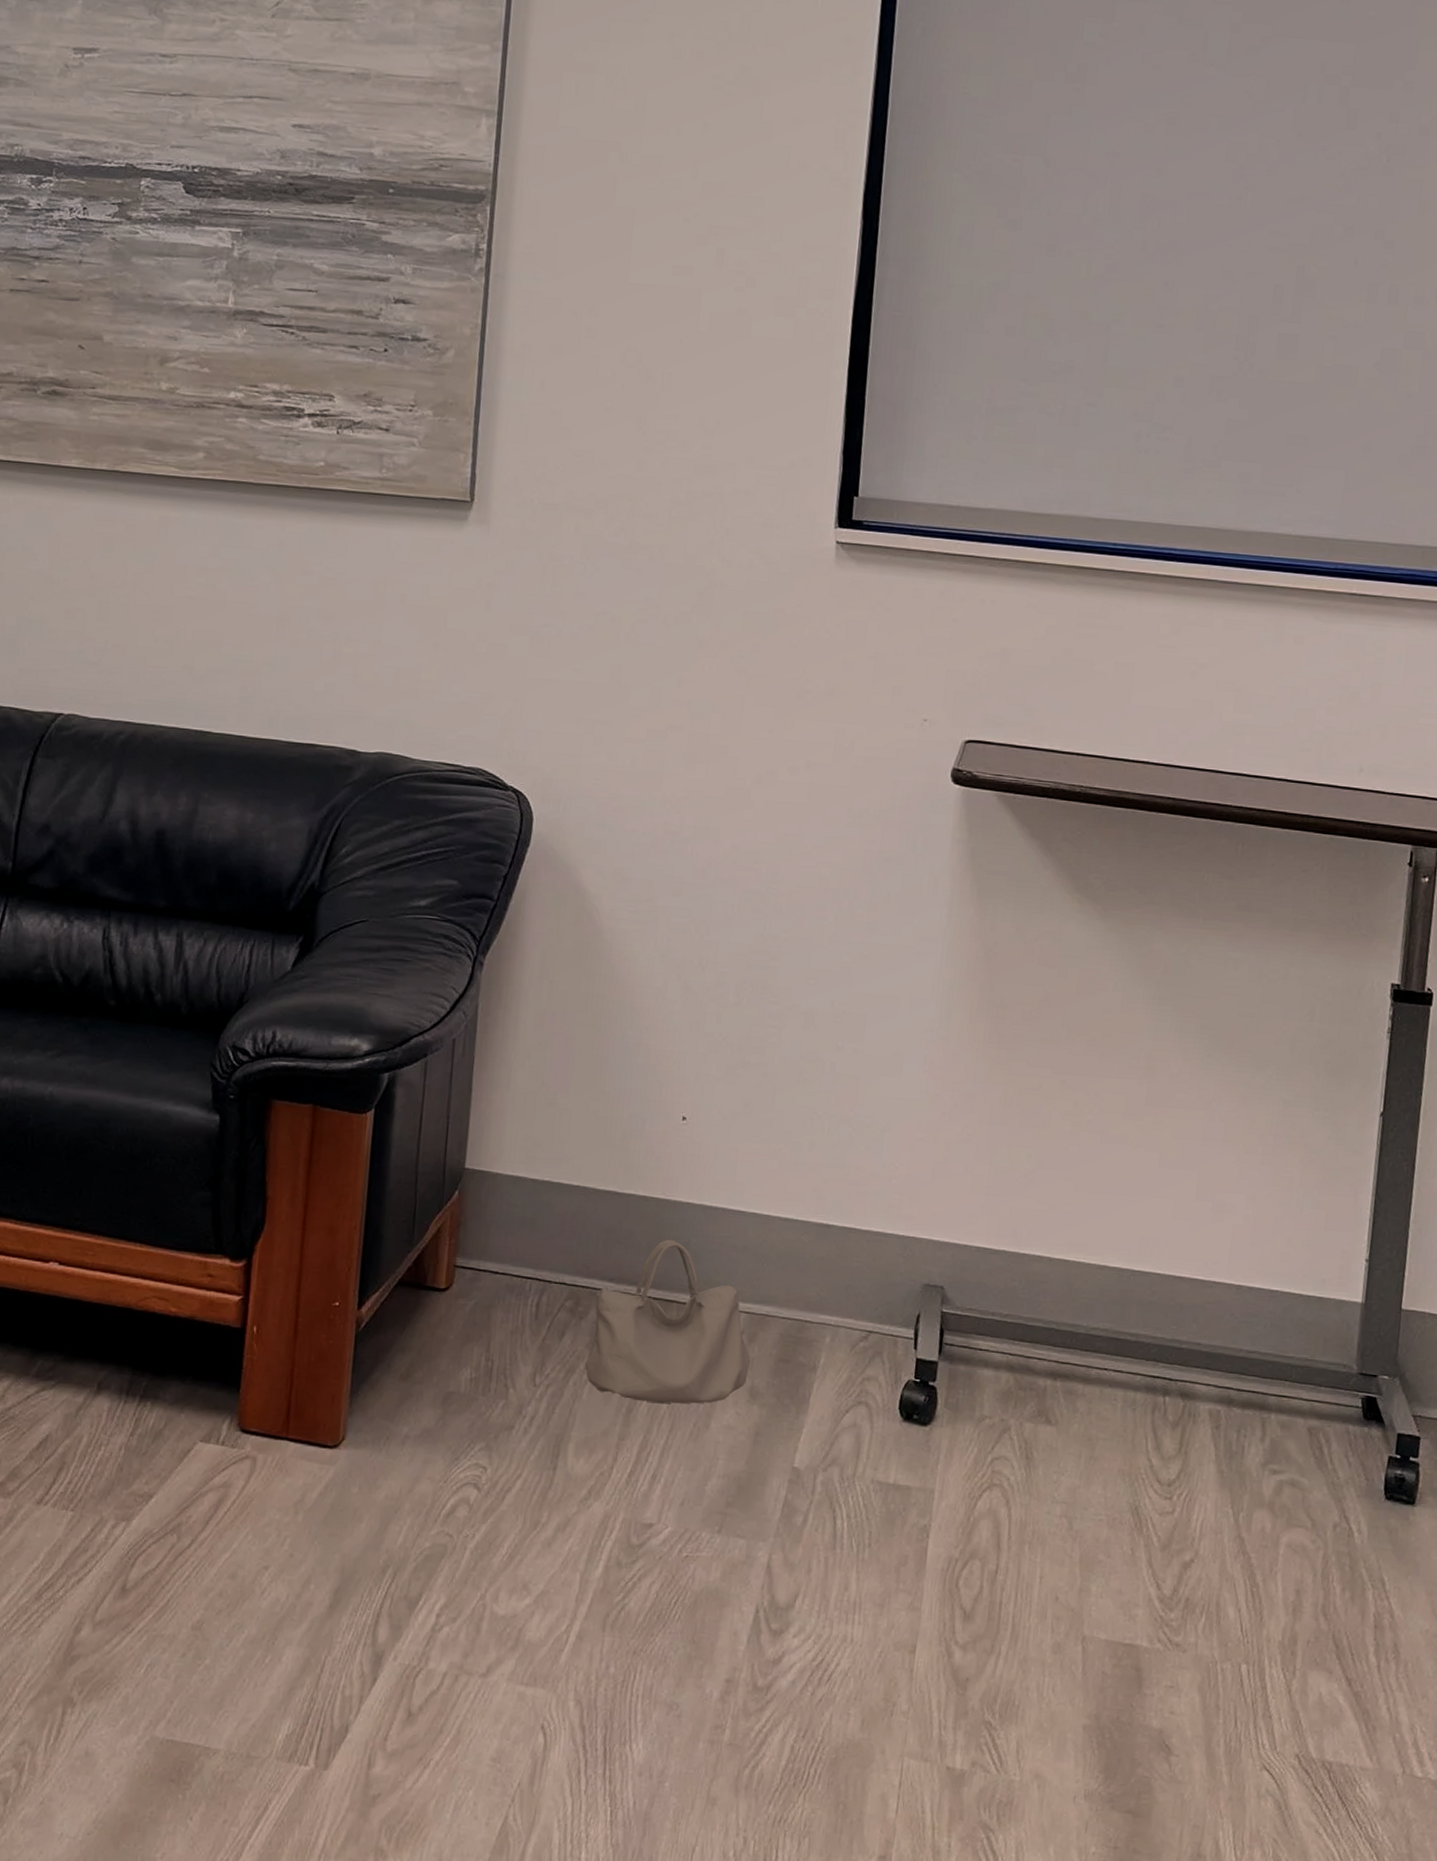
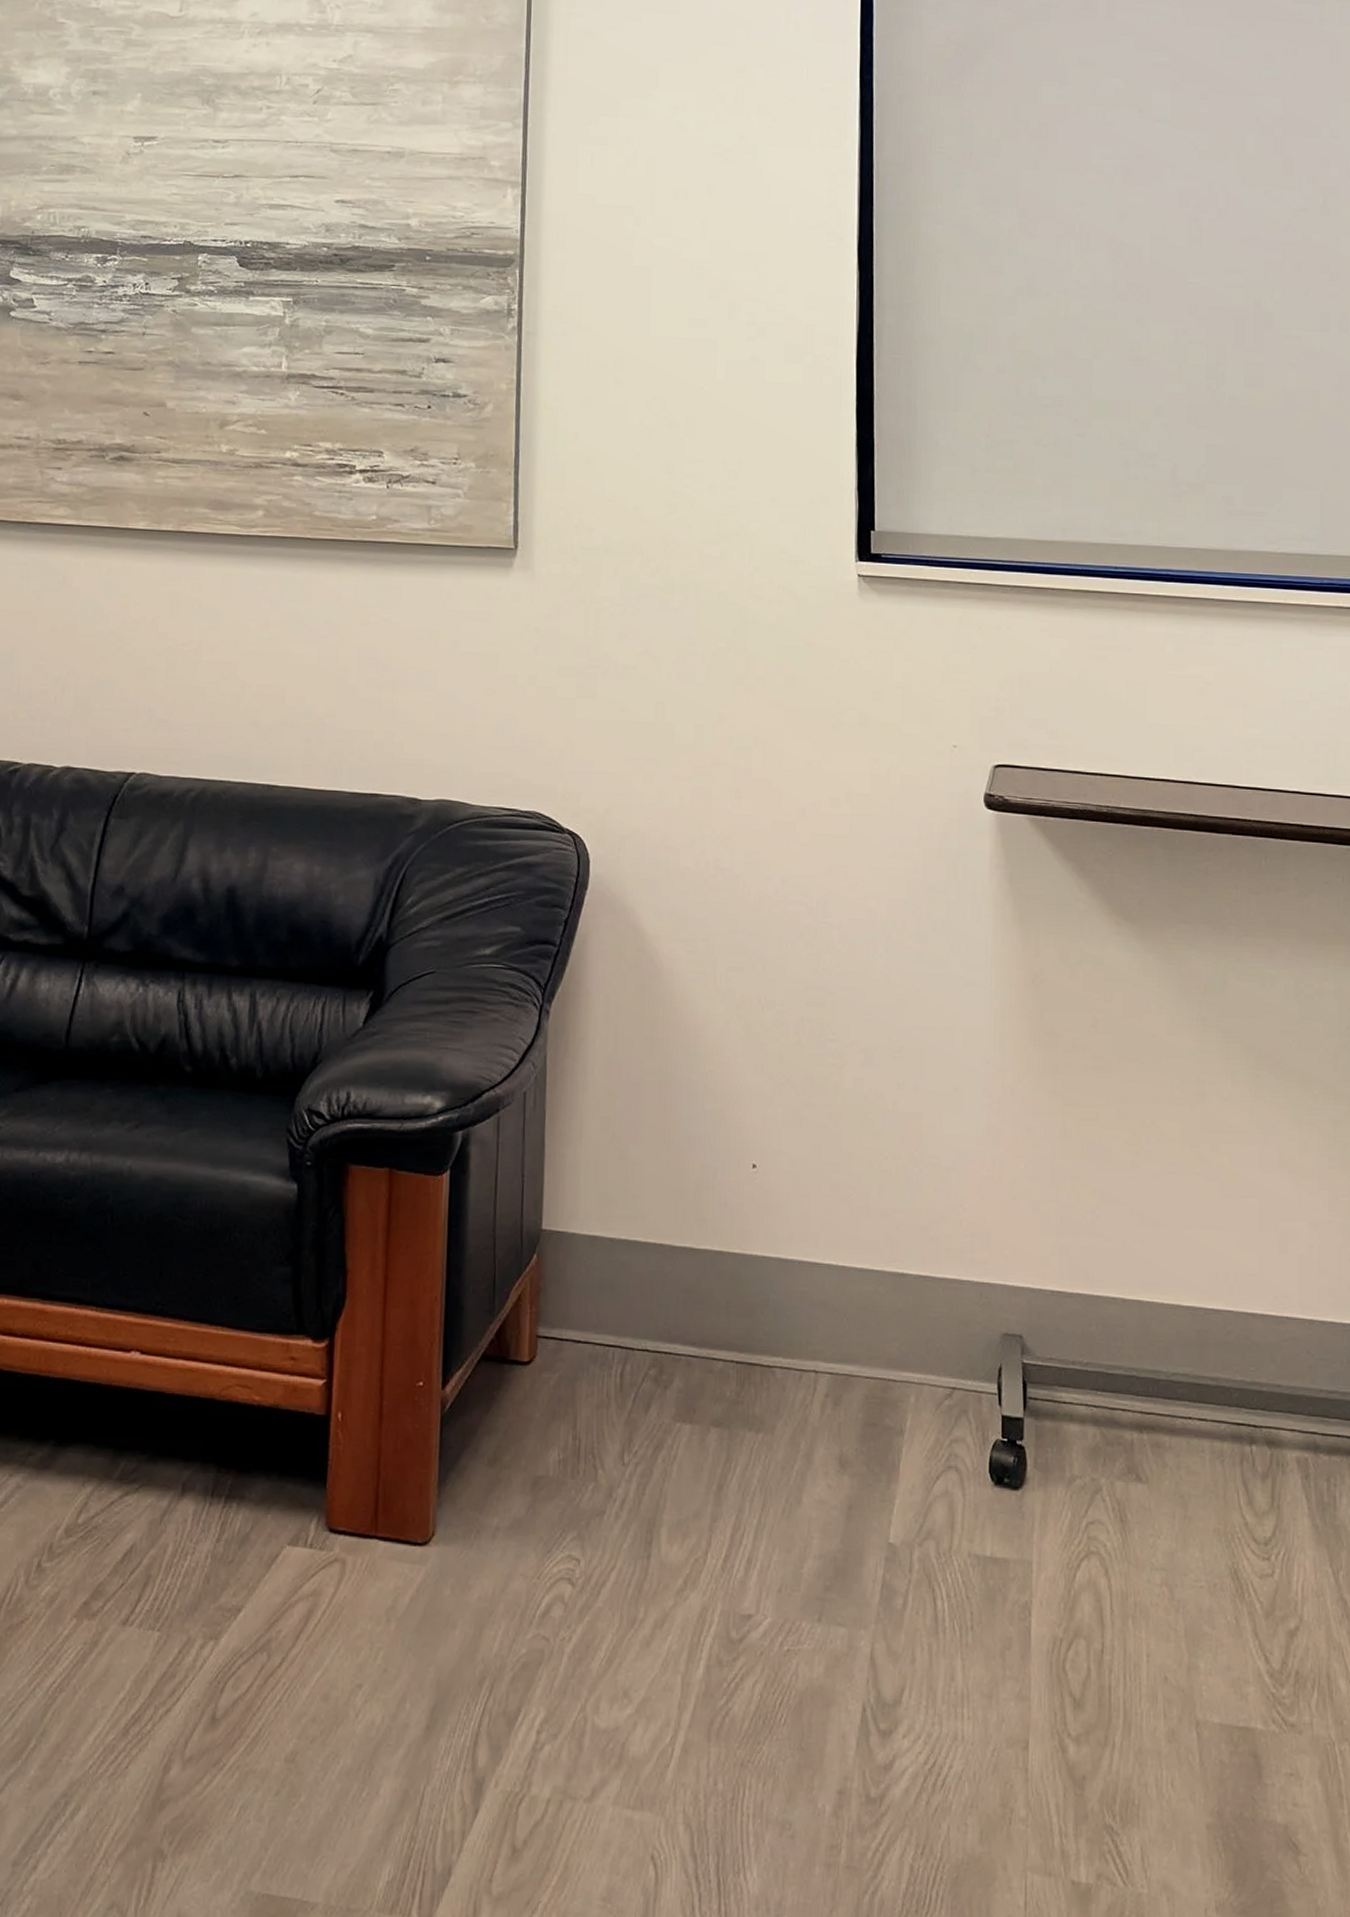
handbag: present [585,1239,750,1404] -> none [673,1297,837,1478]

